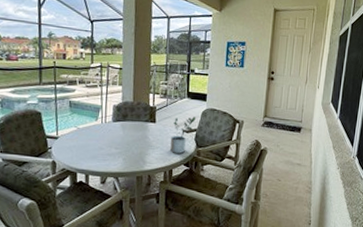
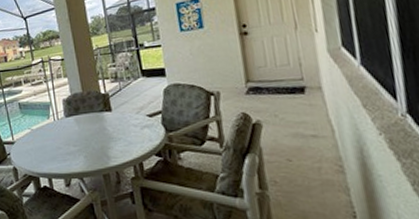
potted plant: present [170,116,196,154] -> none [132,96,158,143]

